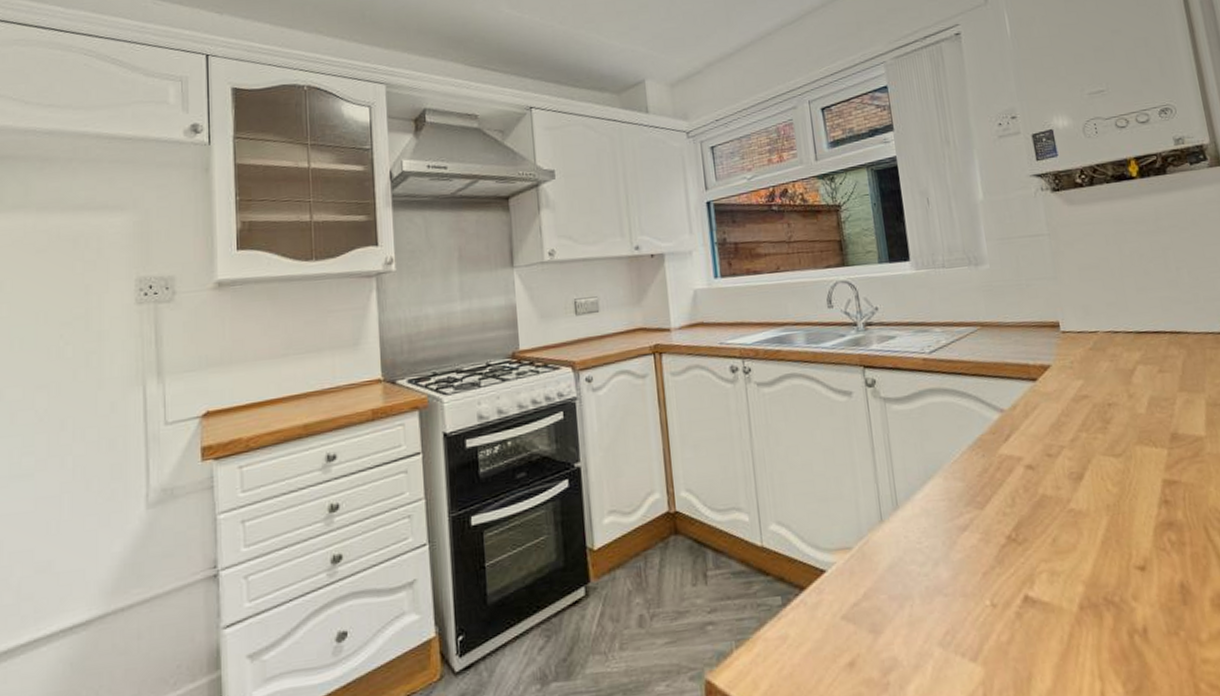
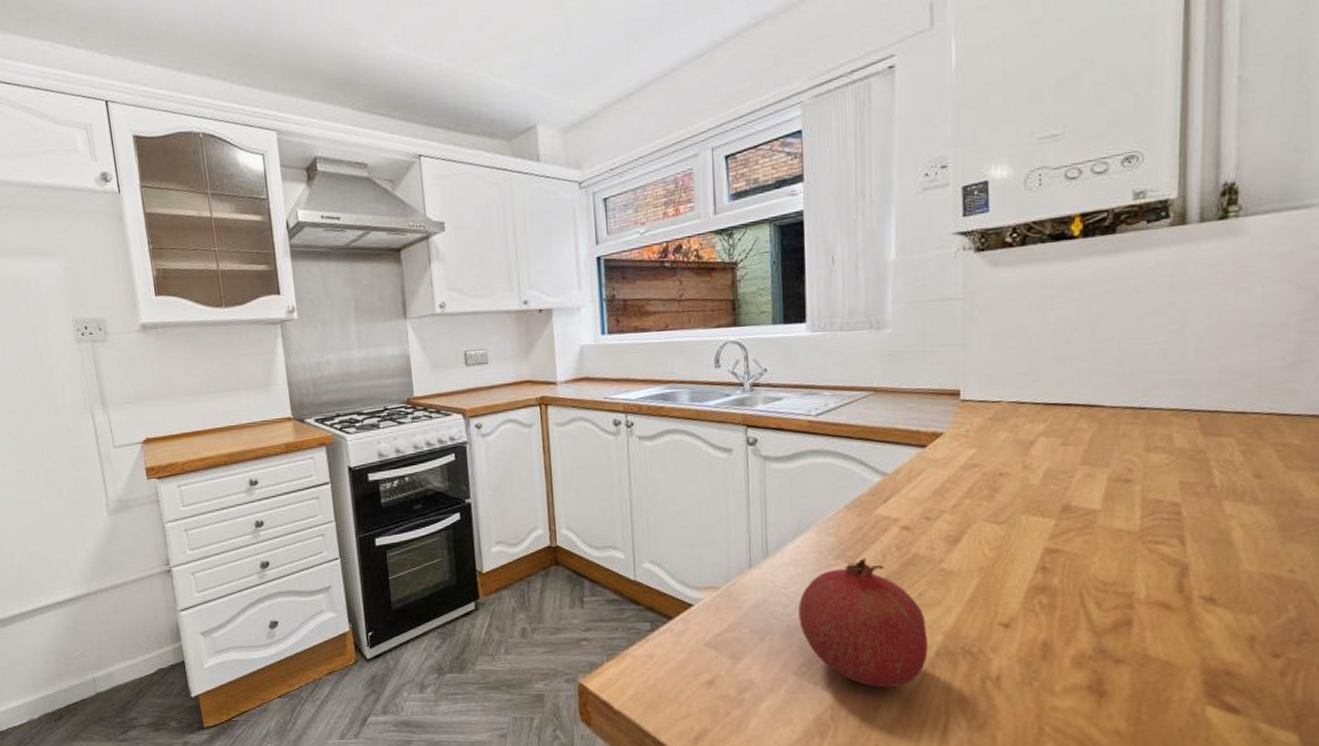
fruit: none [935,503,1072,654] -> present [798,558,928,688]

